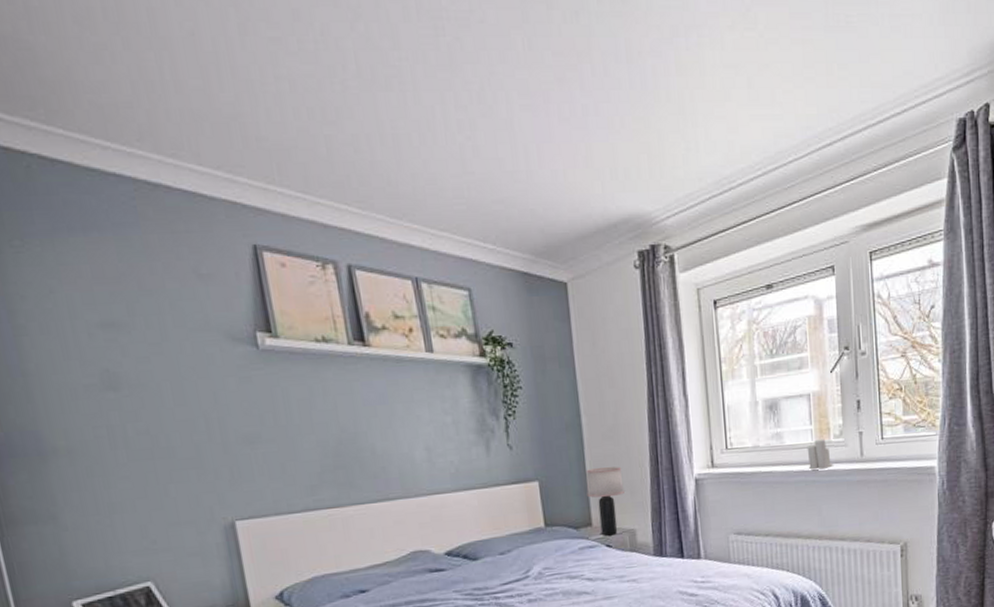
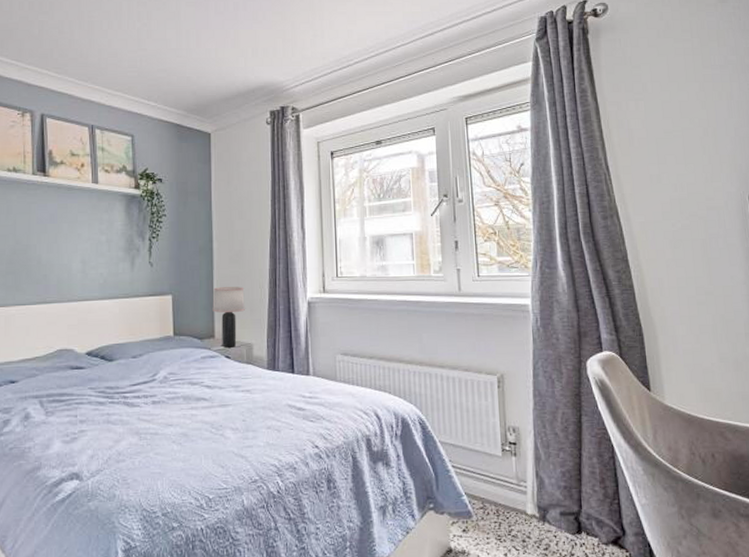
candle: present [807,438,833,470] -> none [409,272,433,301]

